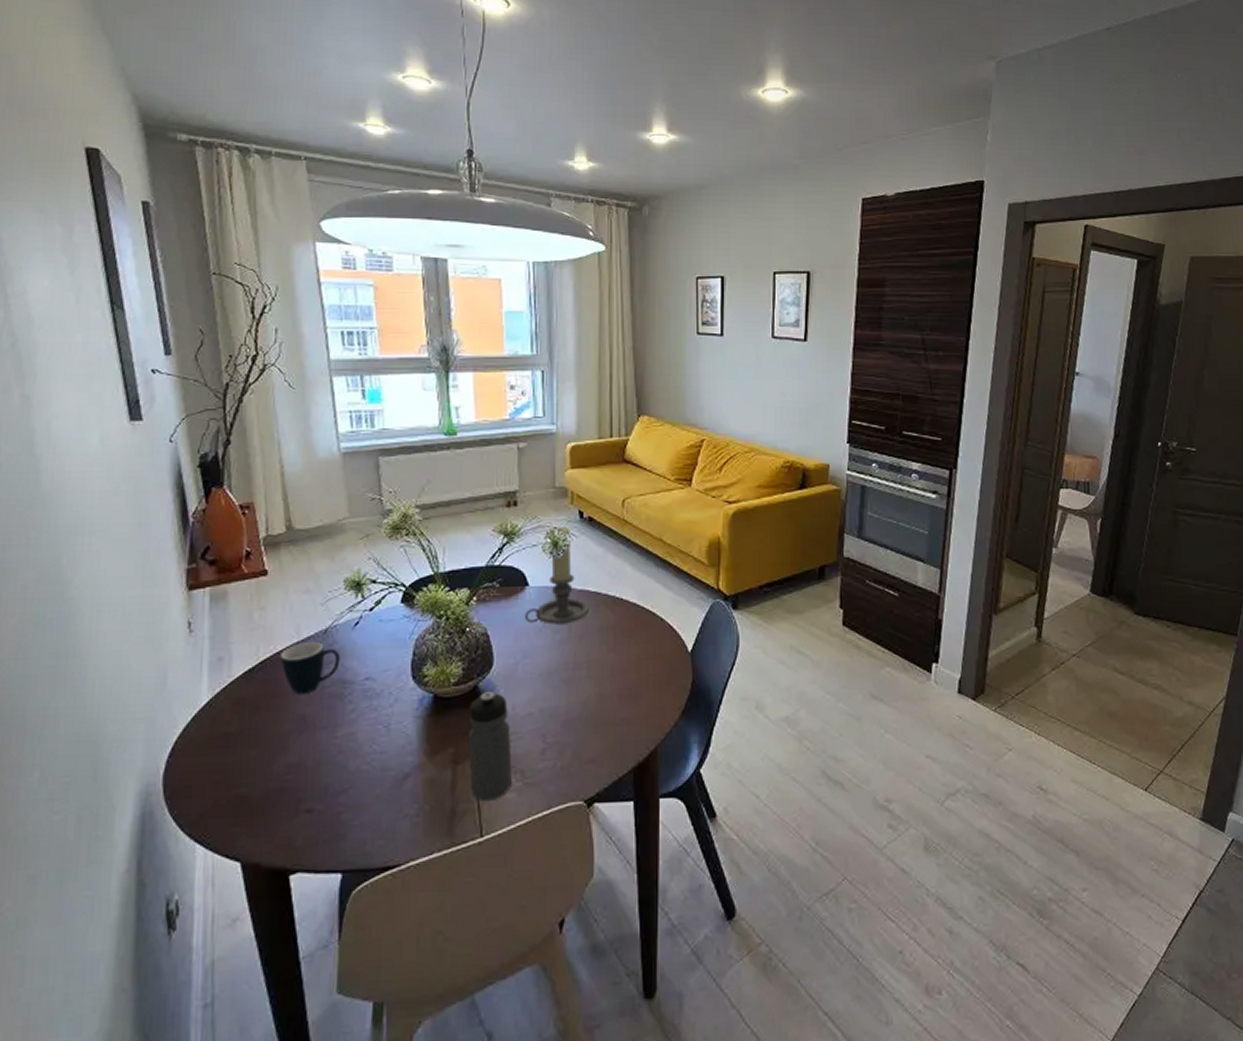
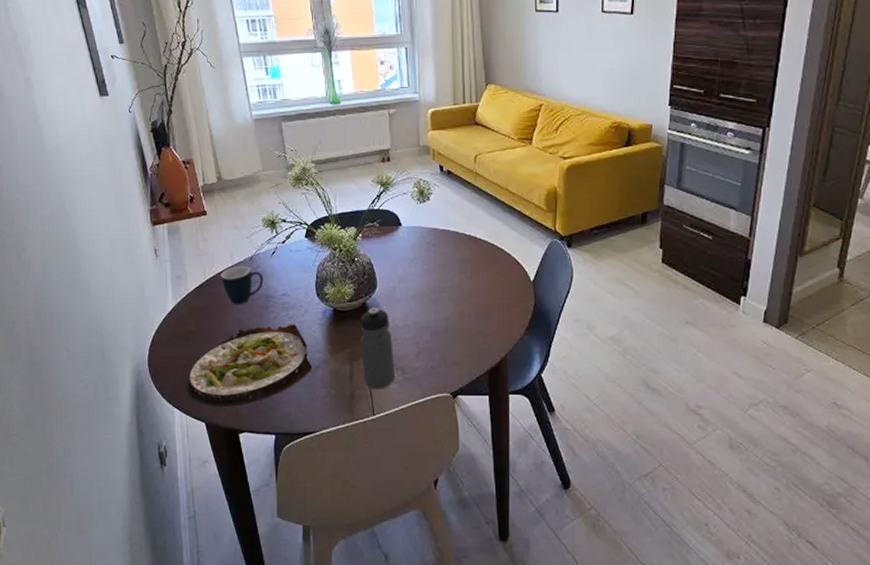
salad plate: none [217,717,401,840] -> present [186,324,313,408]
candle holder: present [524,527,589,625] -> none [399,178,450,257]

